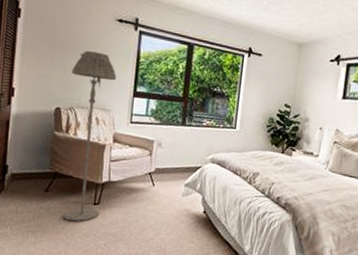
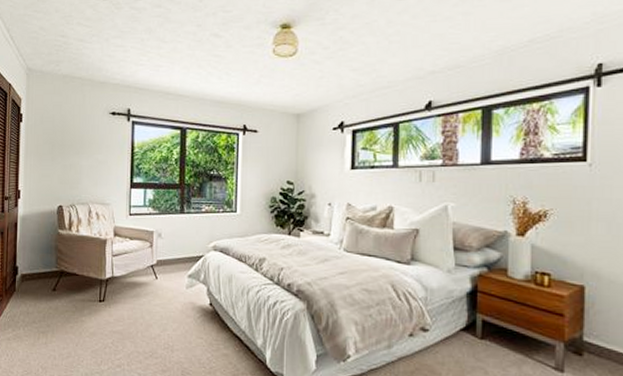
floor lamp: present [64,51,117,222] -> none [71,147,114,321]

